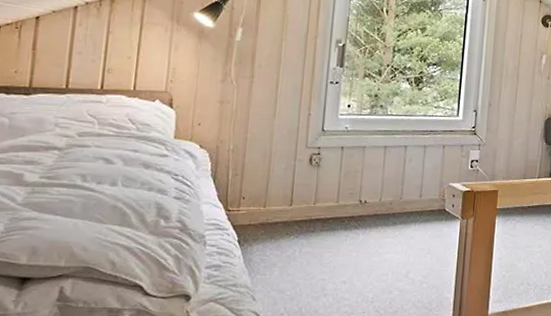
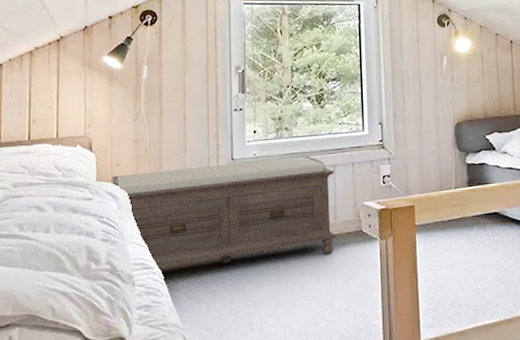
bench: none [190,134,425,230] -> present [111,156,336,268]

